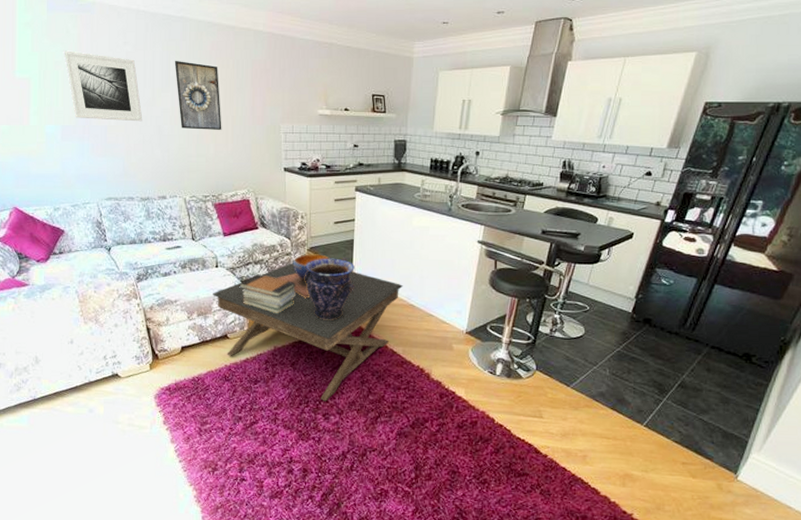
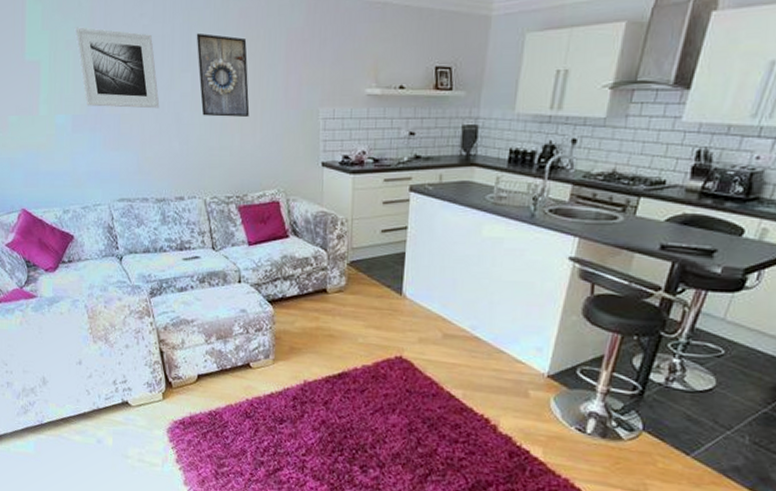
coffee table: present [213,263,403,401] -> none [234,280,466,451]
book stack: present [239,274,296,314] -> none [265,292,332,342]
decorative bowl: present [277,254,329,299] -> none [310,269,373,324]
vase: present [305,258,355,320] -> none [343,274,405,352]

